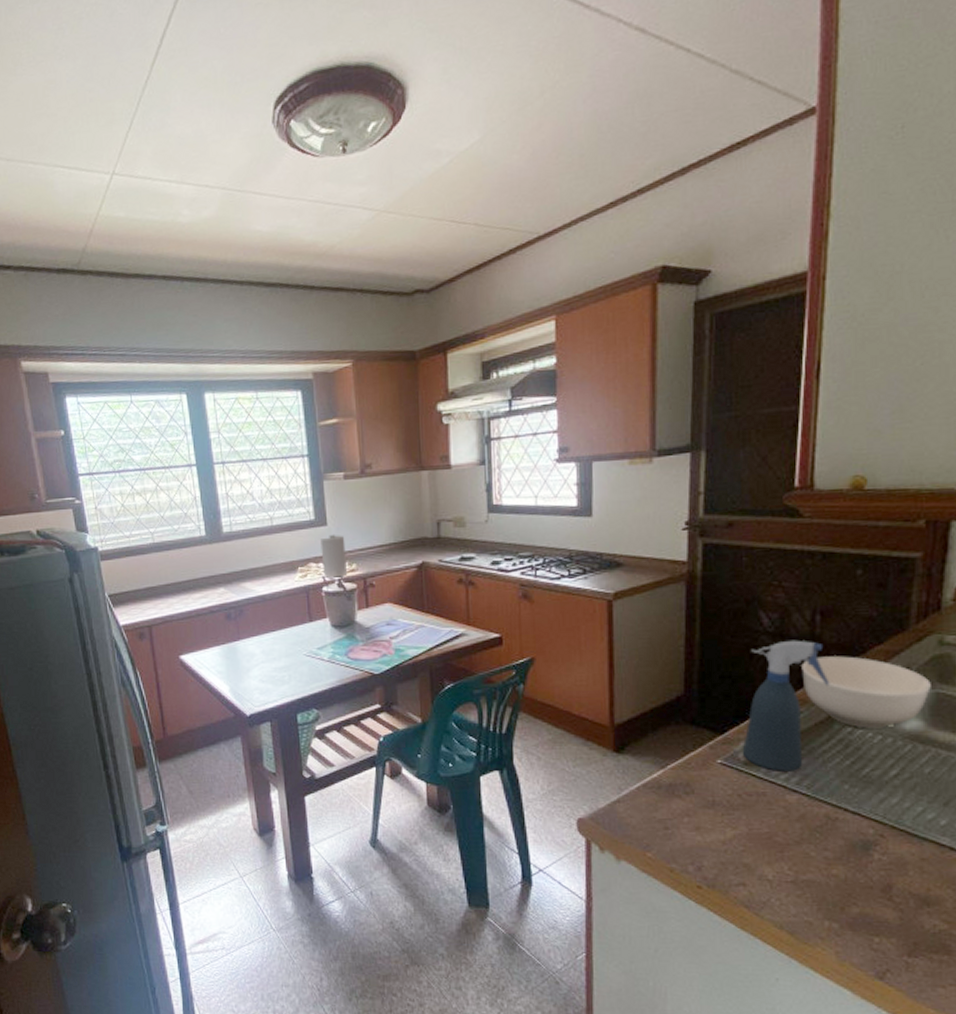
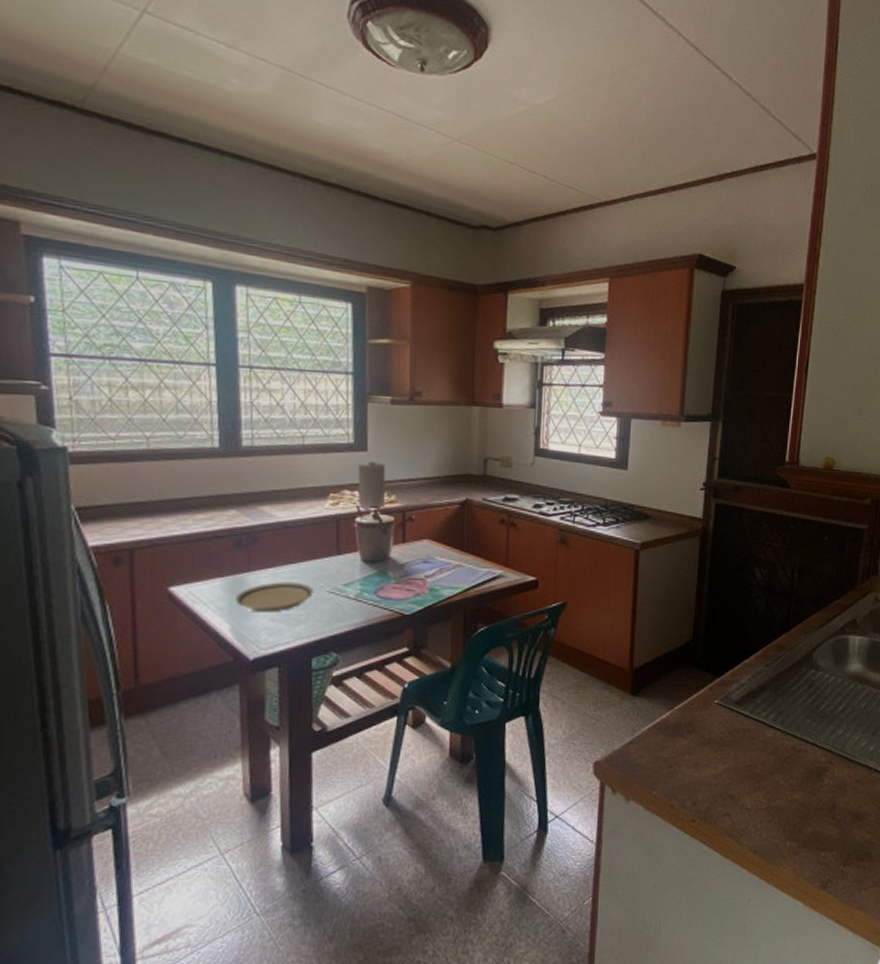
plate: none [231,647,293,675] -> present [236,582,313,613]
spray bottle: present [742,640,830,771] -> none [734,593,801,710]
bowl: present [801,656,931,729] -> none [782,608,869,671]

